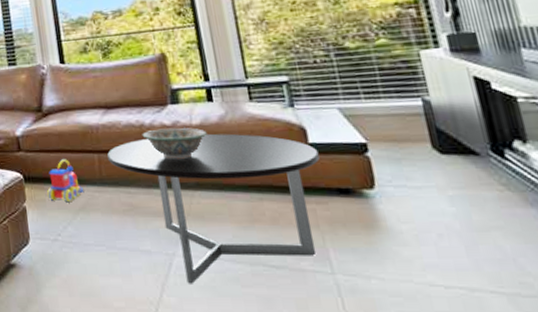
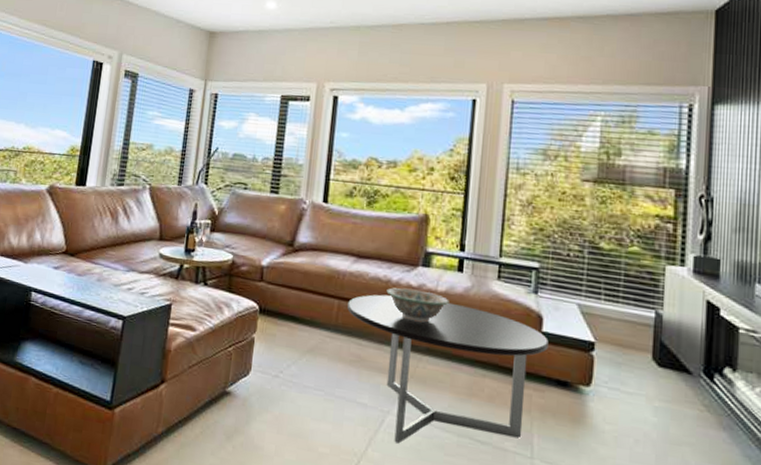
toy train: present [46,159,83,203] -> none [278,298,315,342]

